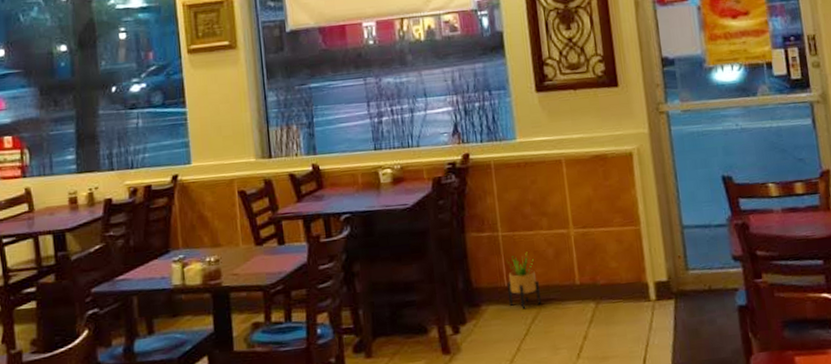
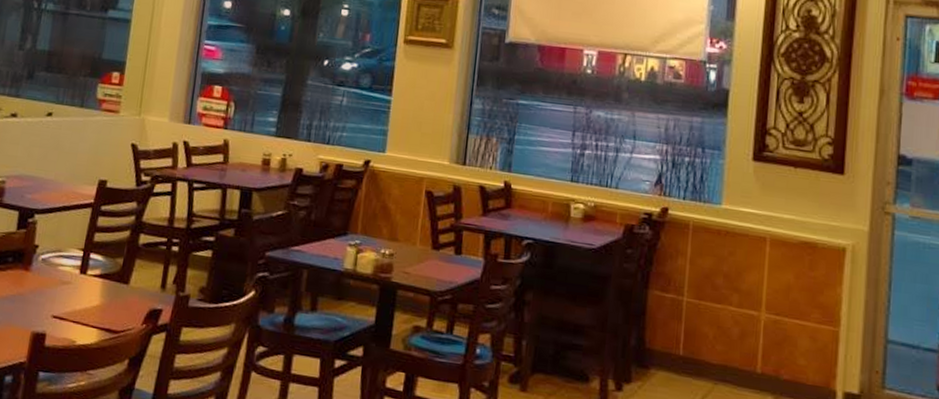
potted plant: present [506,252,541,310] -> none [680,325,717,384]

